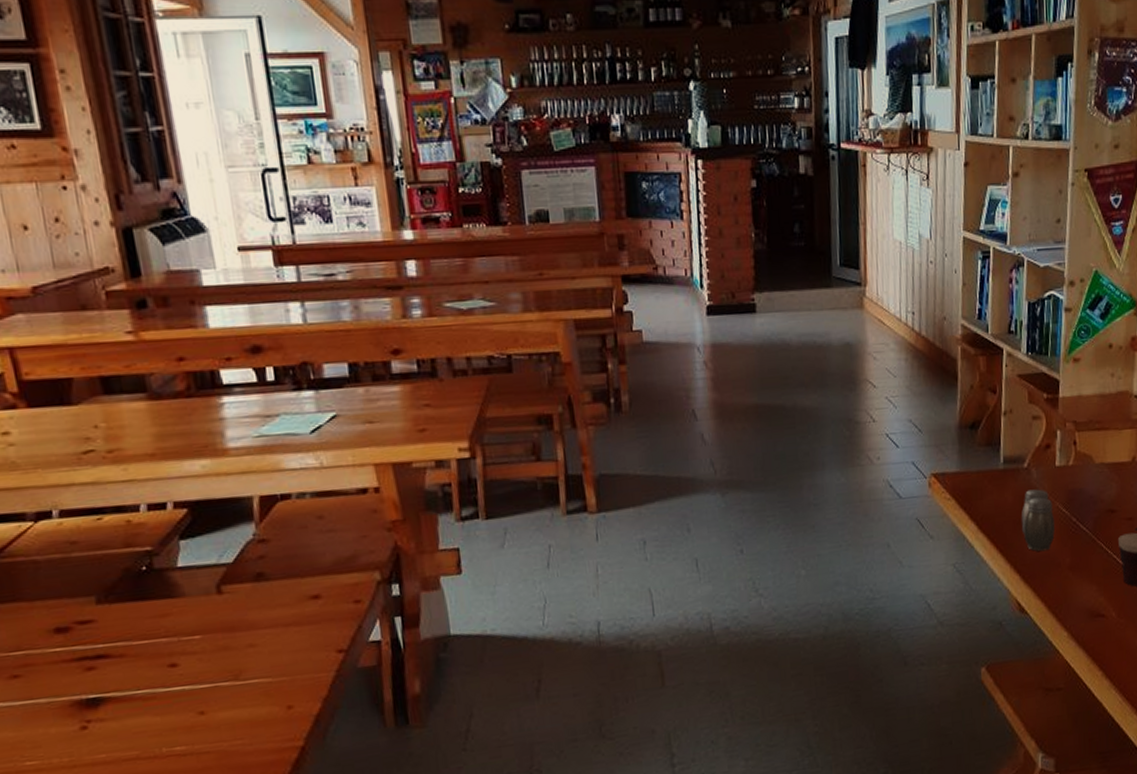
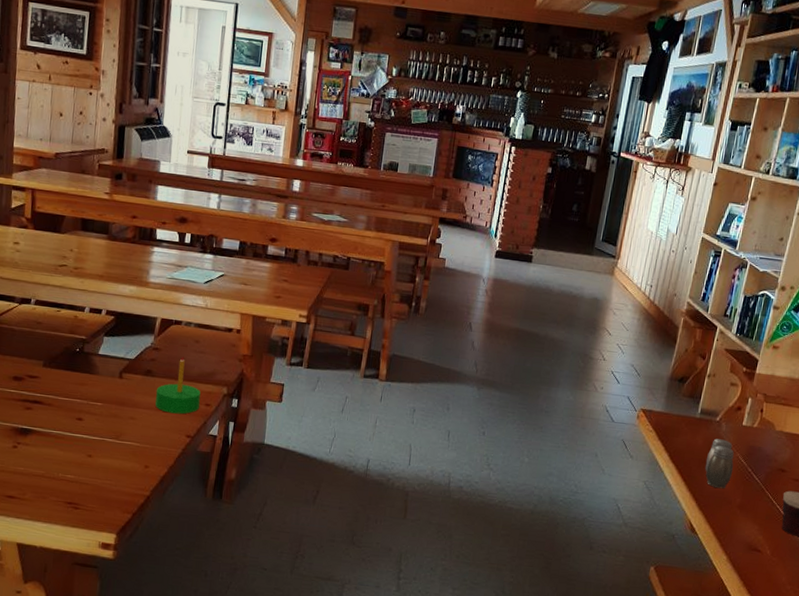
candle: none [276,542,346,626] -> present [155,356,201,414]

